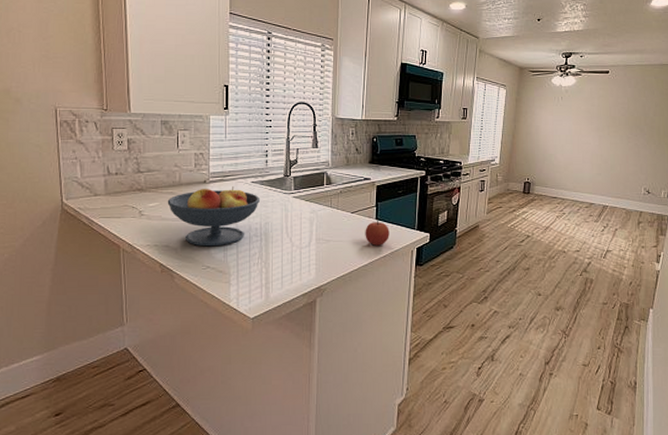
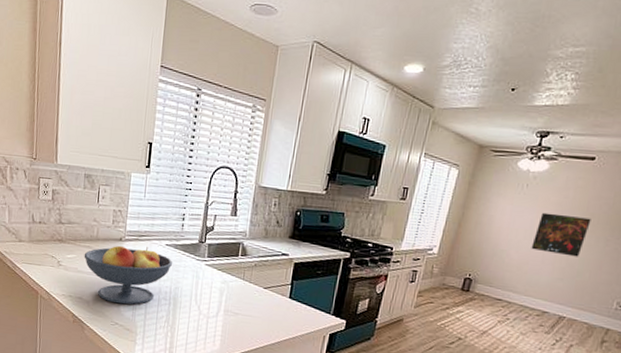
apple: present [365,217,389,246] -> none [275,296,303,326]
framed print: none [573,119,614,154] -> present [531,212,591,257]

